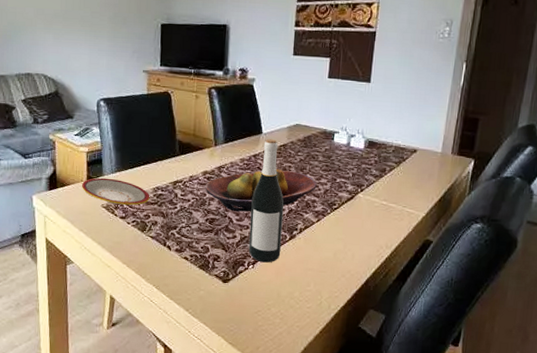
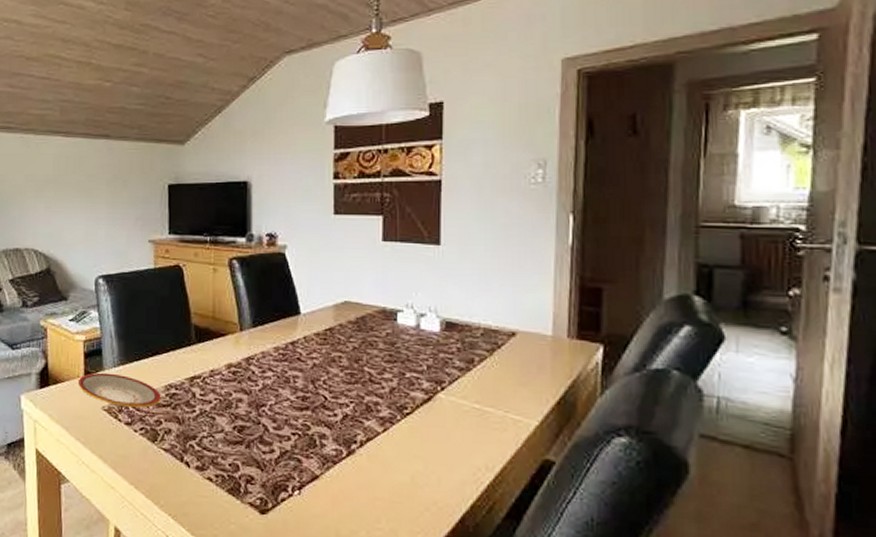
fruit bowl: present [205,169,317,212] -> none [230,360,379,418]
wine bottle: present [248,138,285,263] -> none [292,320,336,488]

